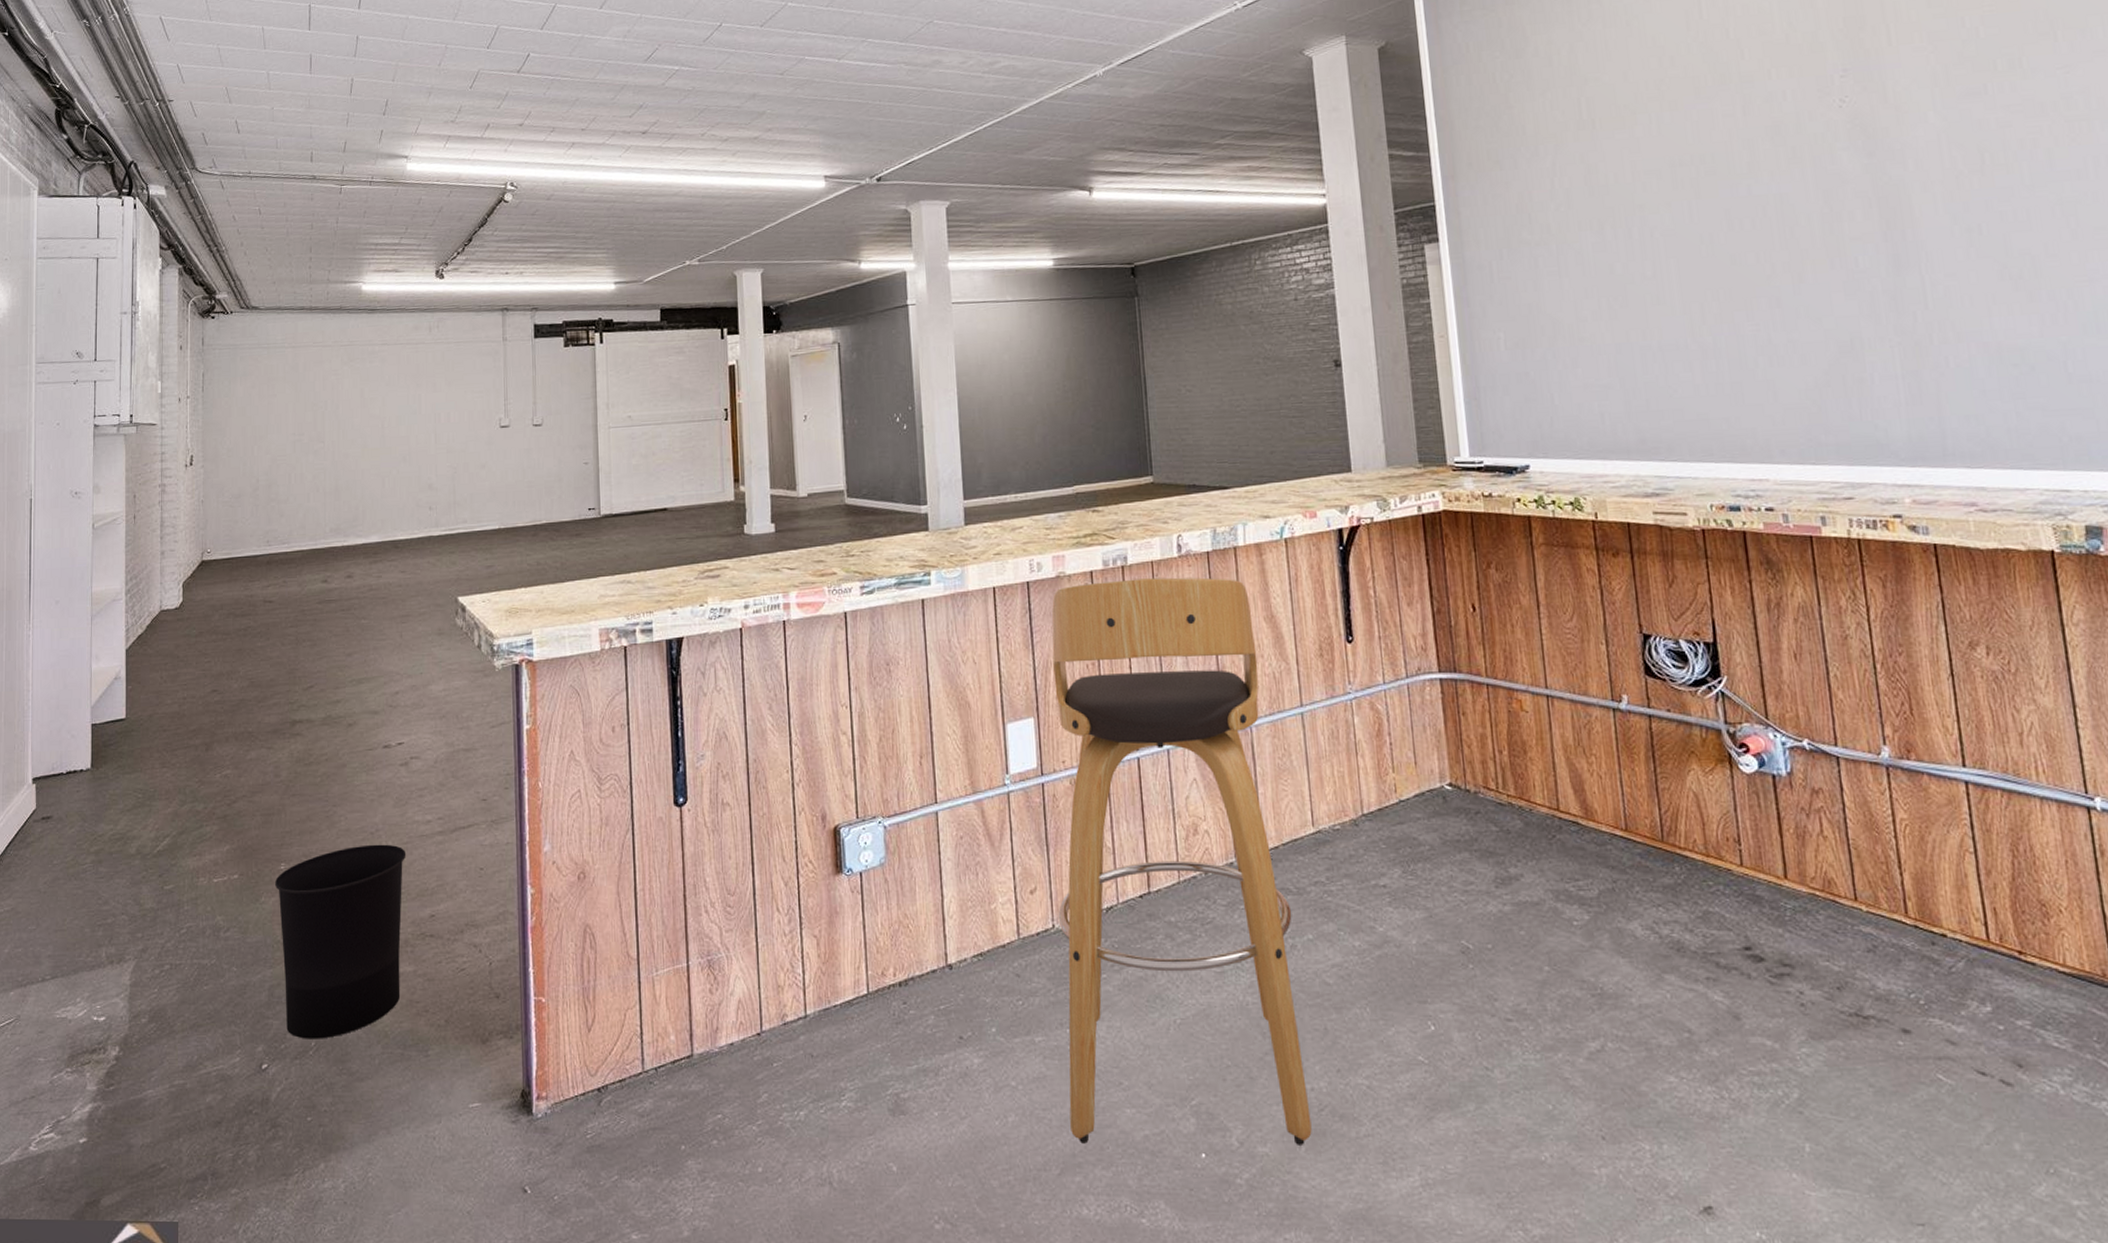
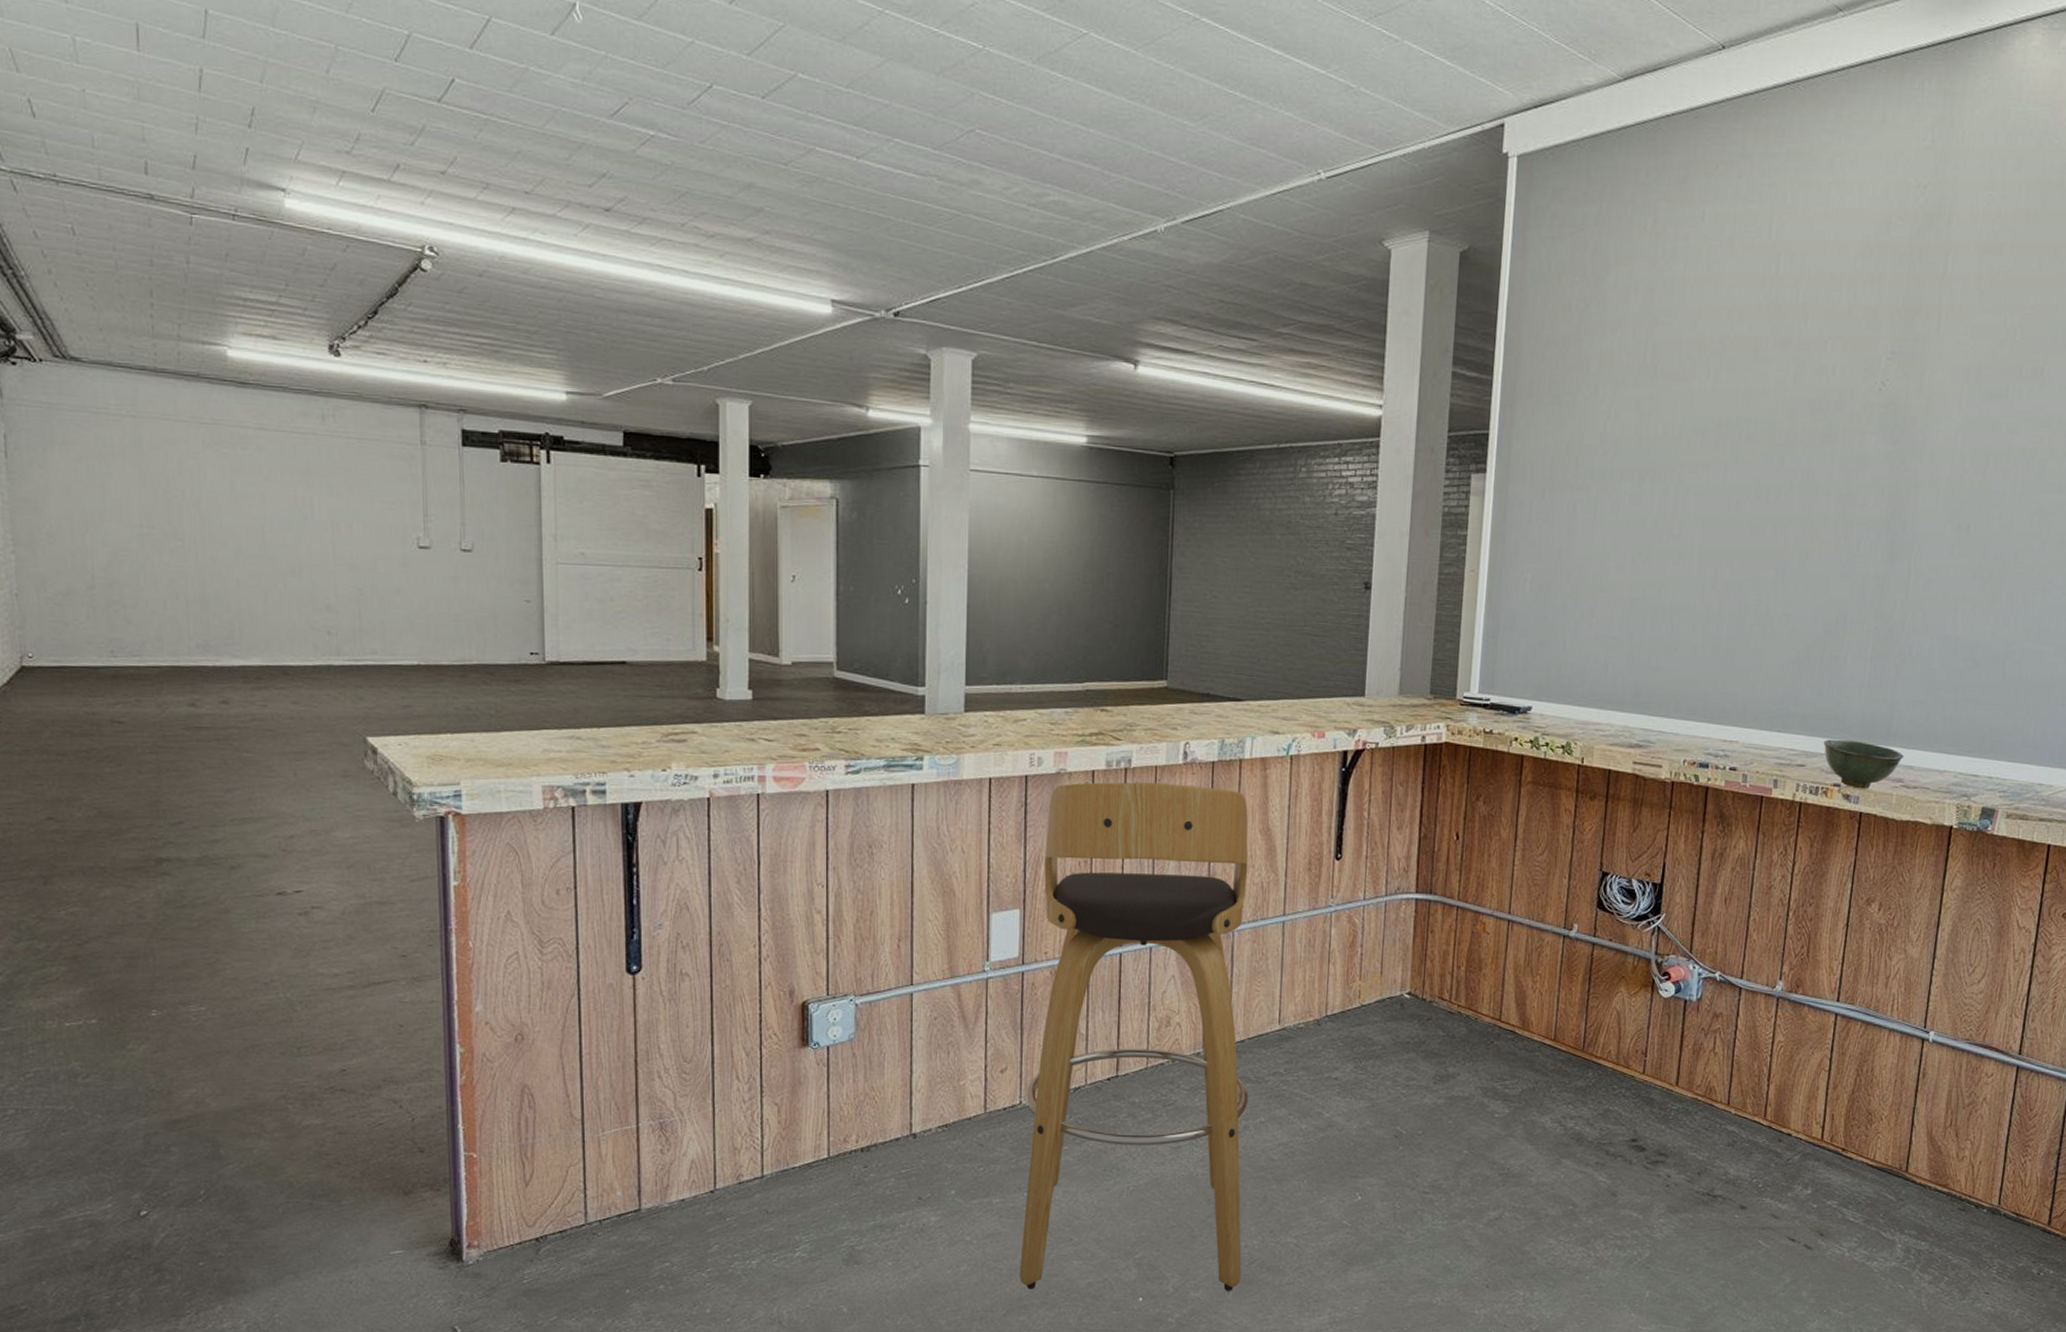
waste bin: present [275,844,406,1039] -> none [145,995,310,1188]
bowl: none [1869,465,1971,518] -> present [1823,739,1904,789]

